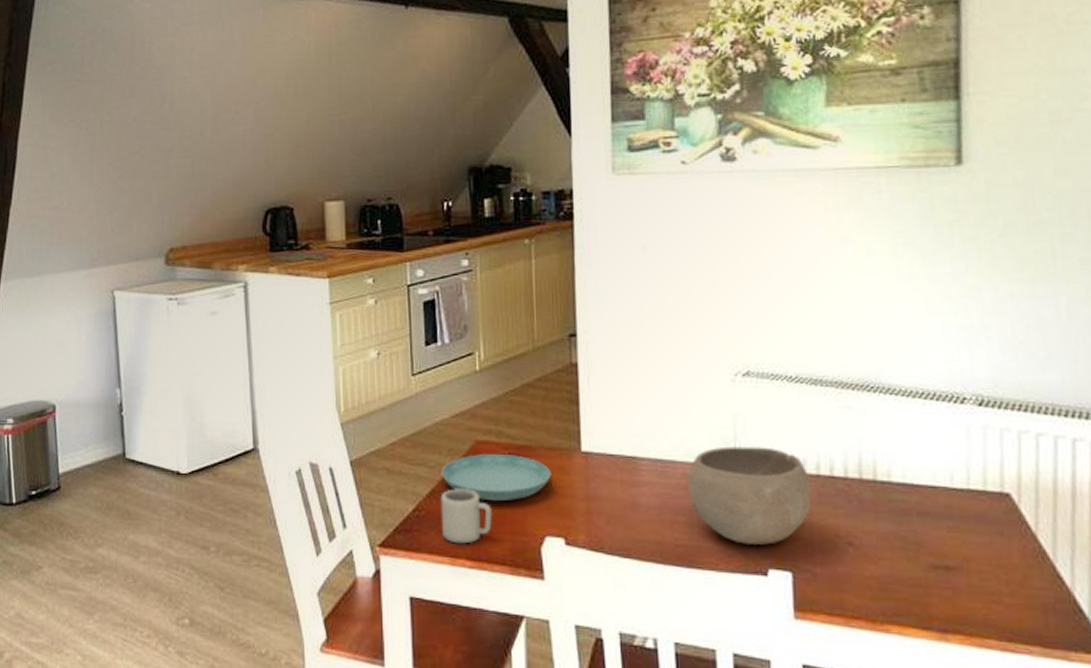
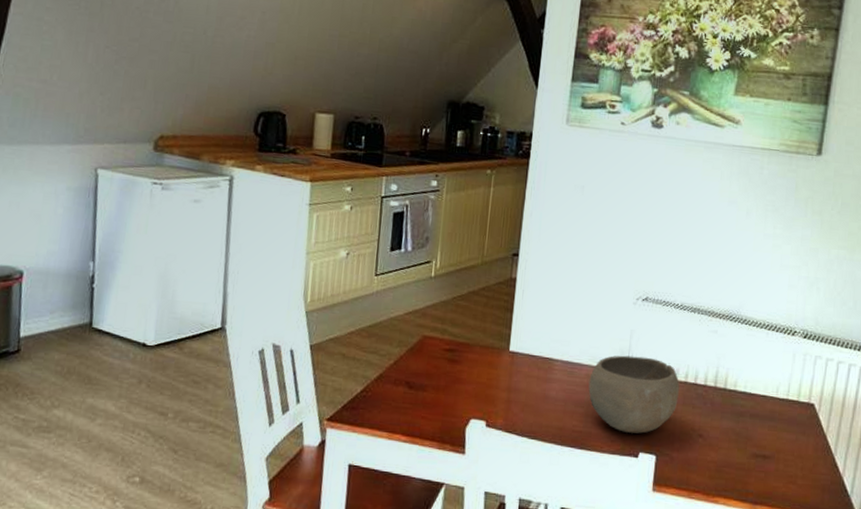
cup: present [440,489,493,544] -> none [384,375,430,422]
saucer: present [441,454,551,501] -> none [390,347,483,388]

